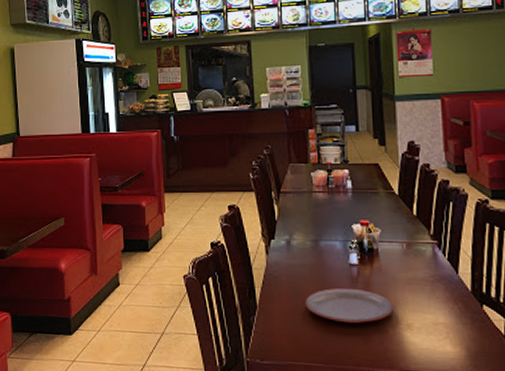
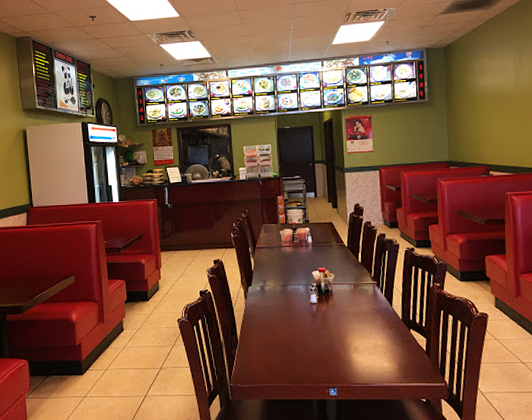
plate: present [305,287,393,323] -> none [276,322,344,349]

